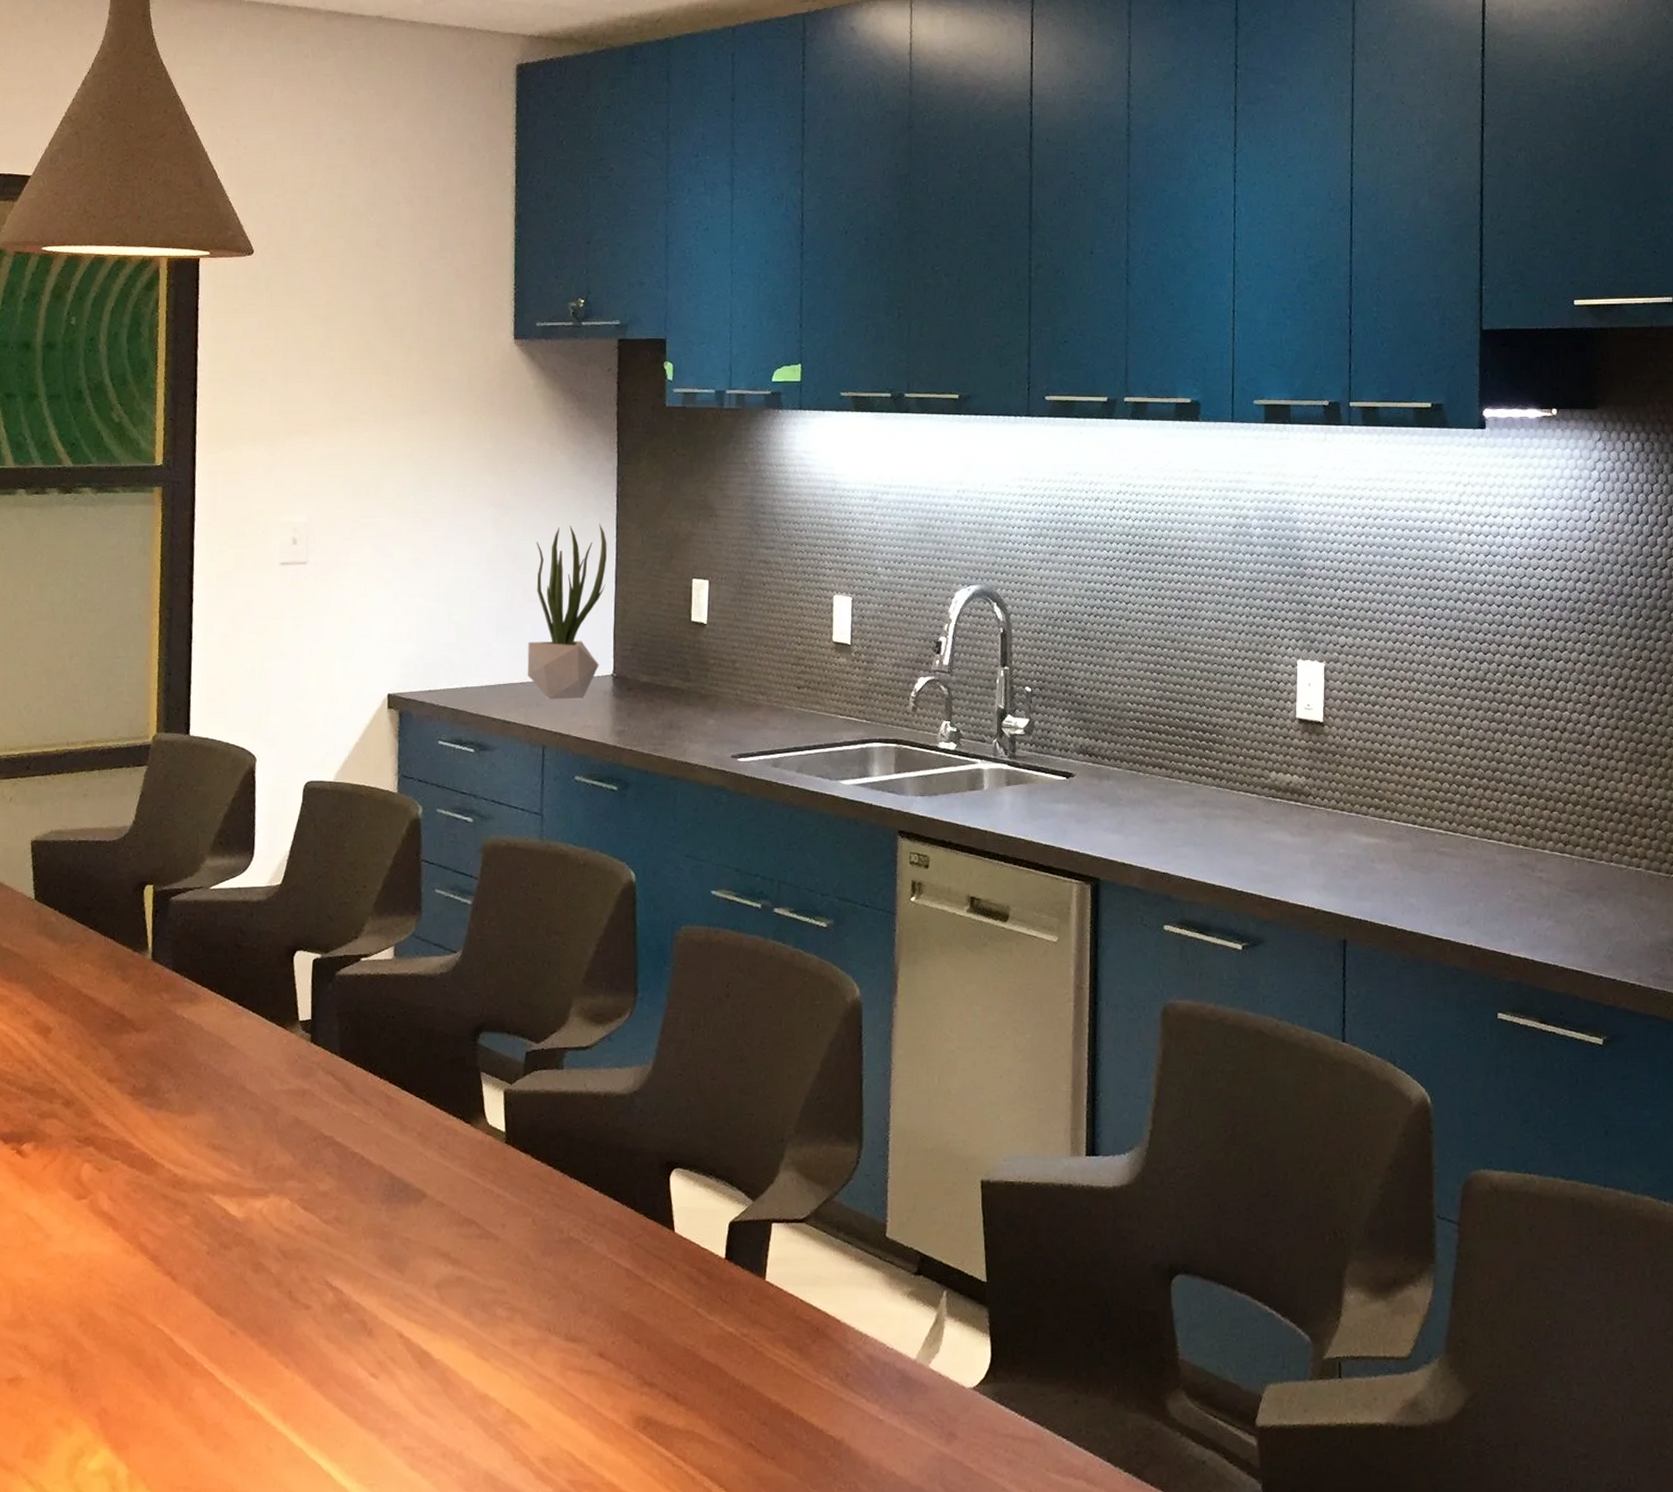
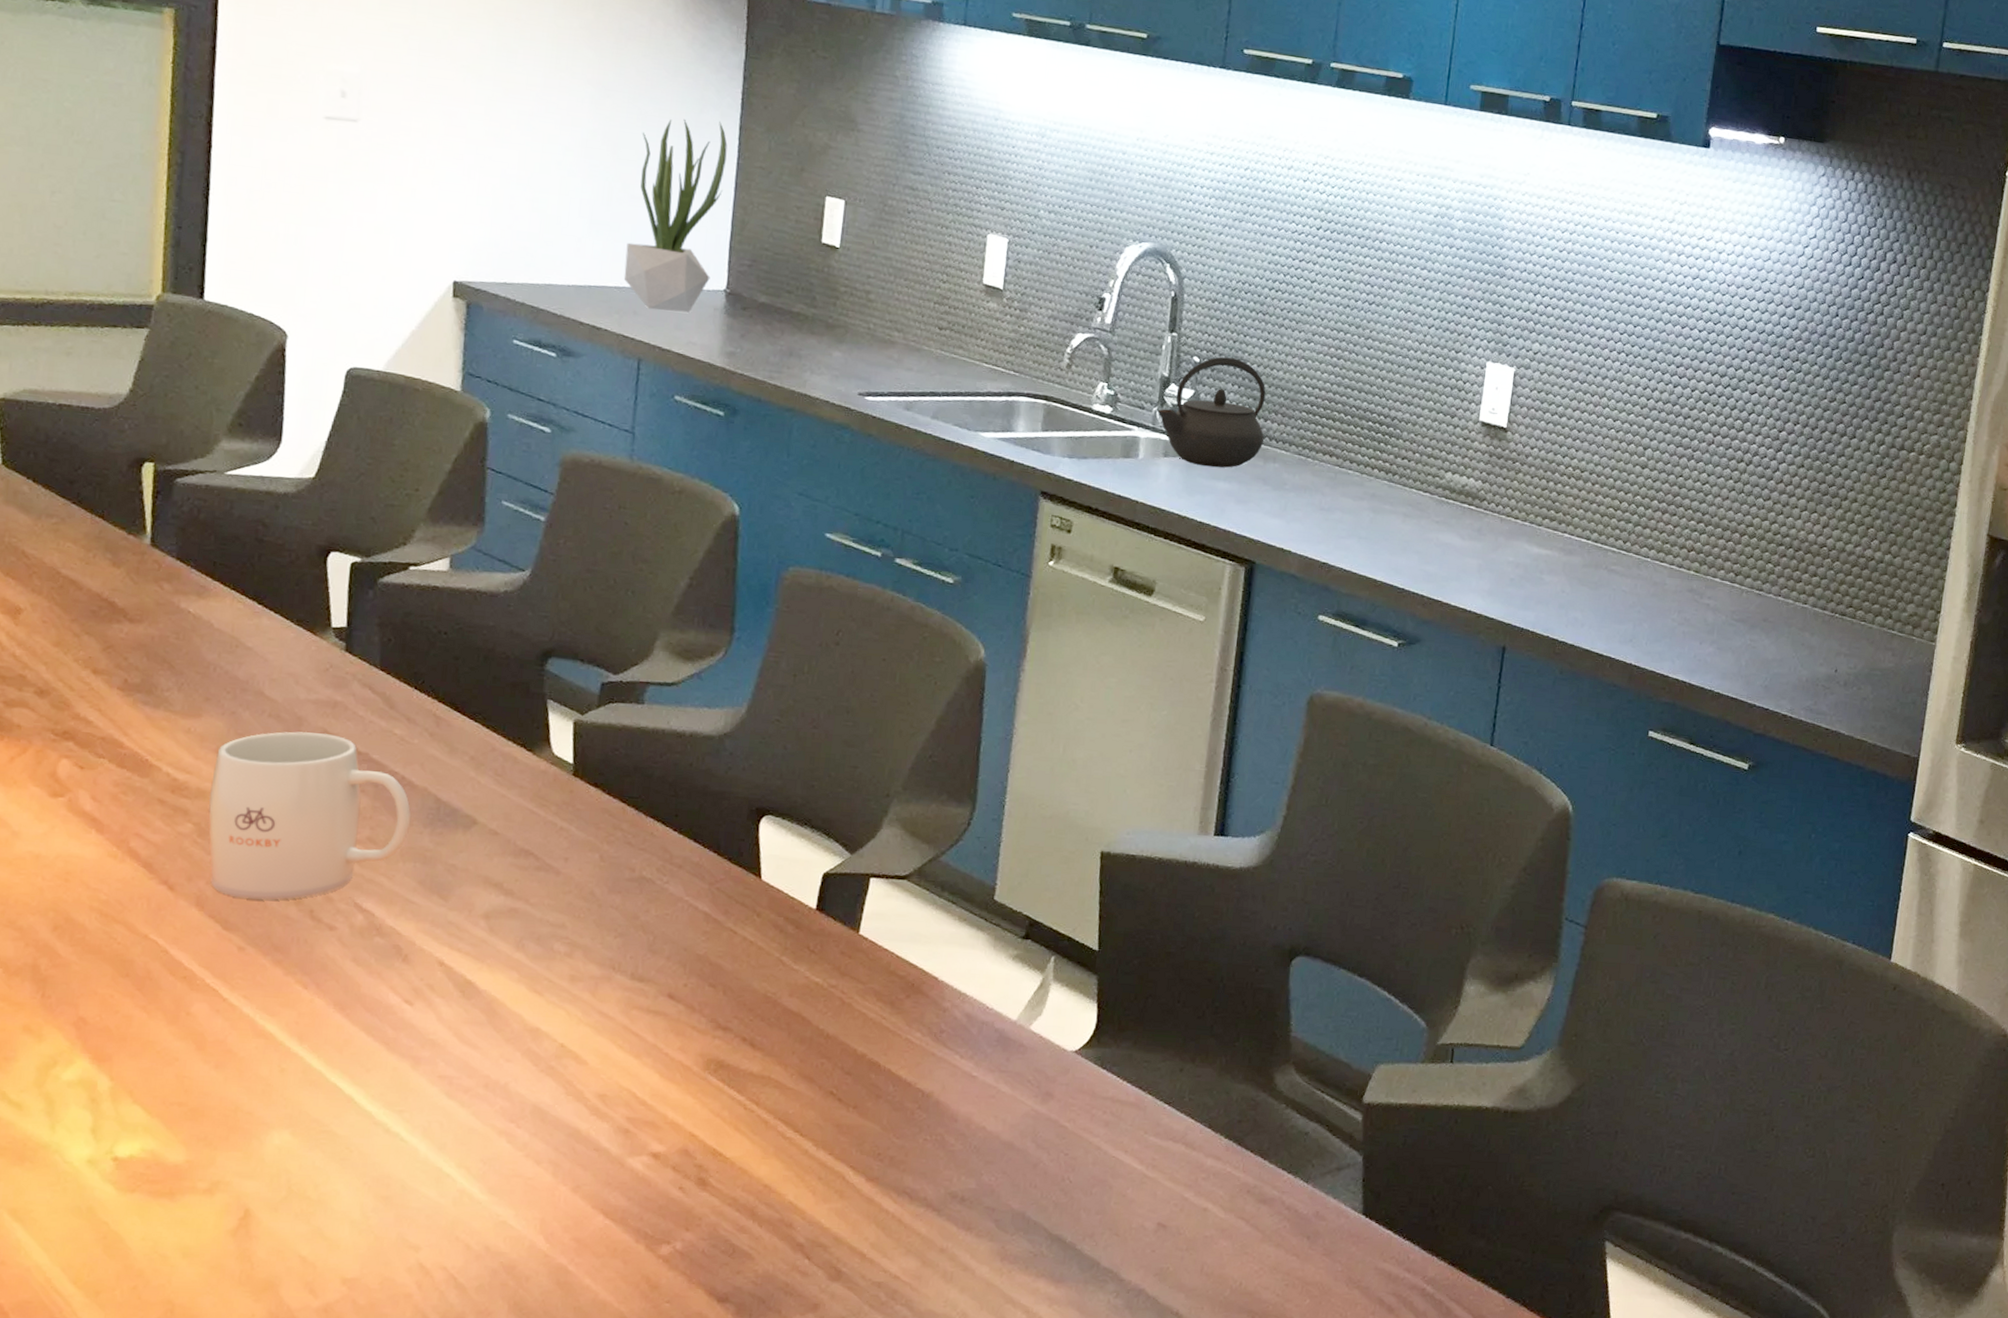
mug: none [203,1121,371,1284] -> present [208,731,411,900]
kettle: none [998,684,1096,791] -> present [1158,357,1266,468]

